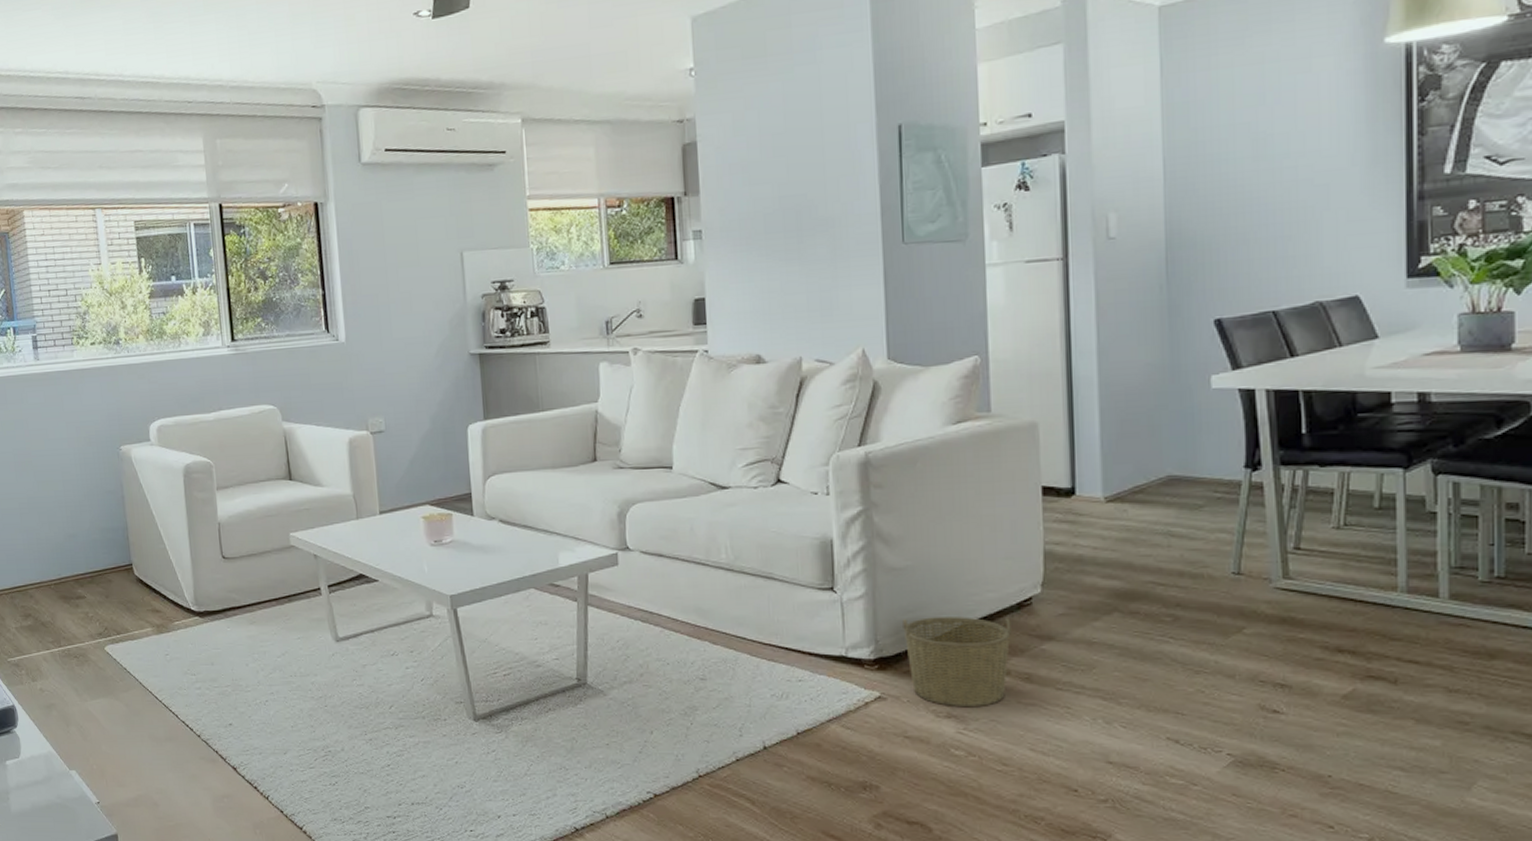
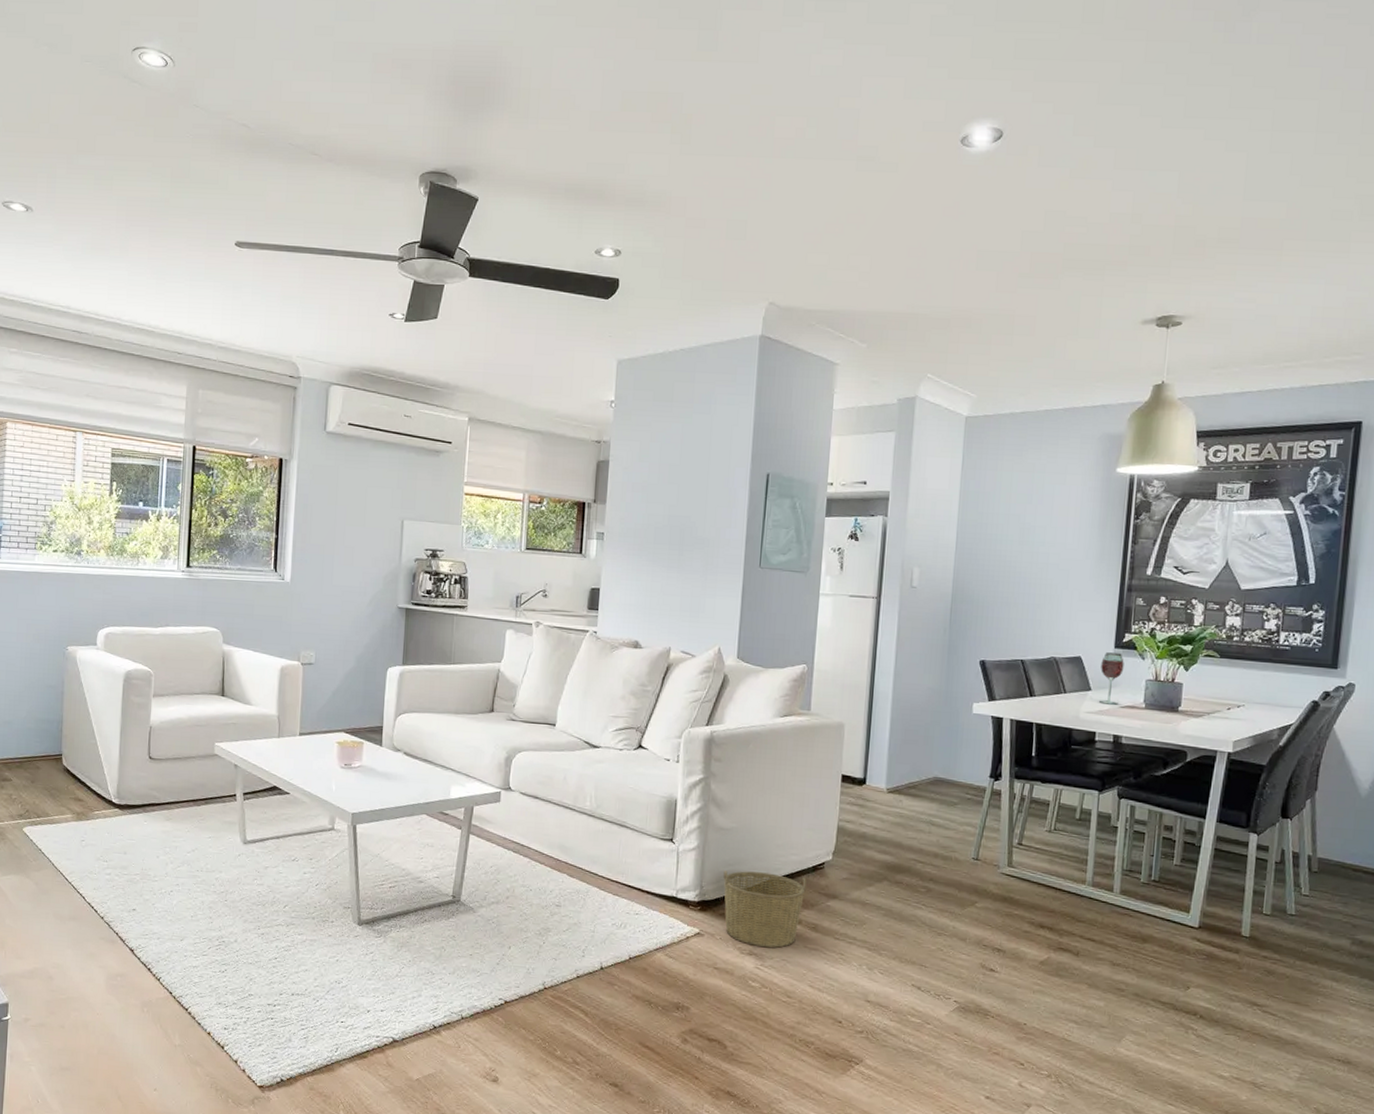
wineglass: none [1389,283,1423,354] -> present [1099,652,1124,705]

